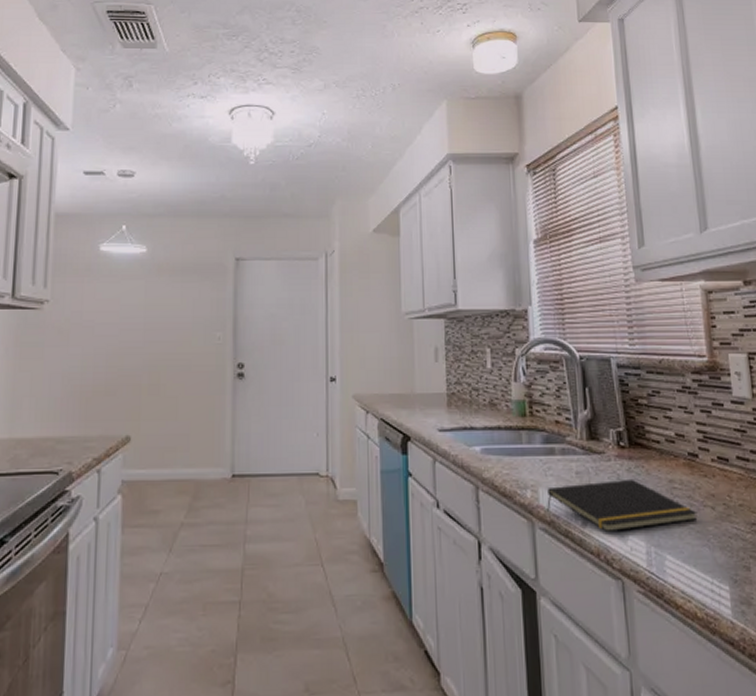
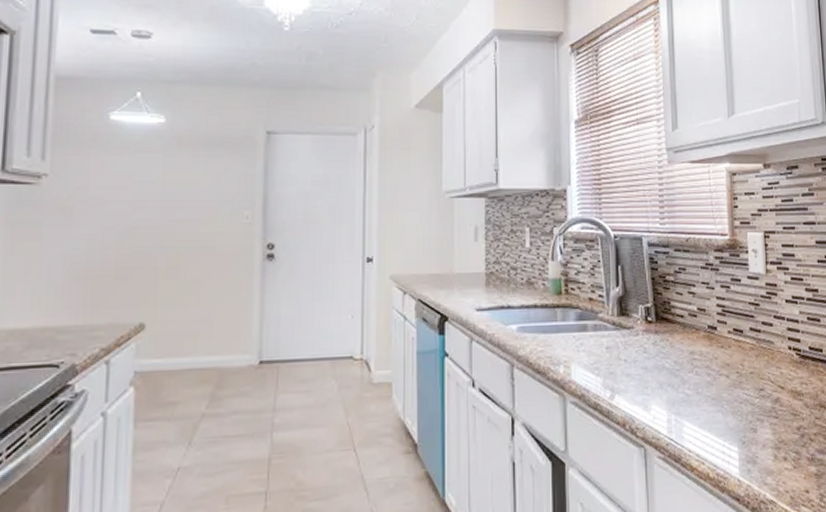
notepad: present [547,478,697,533] -> none [578,351,714,404]

